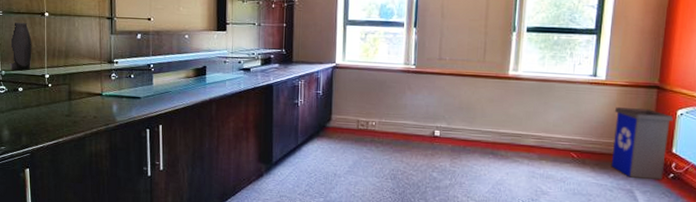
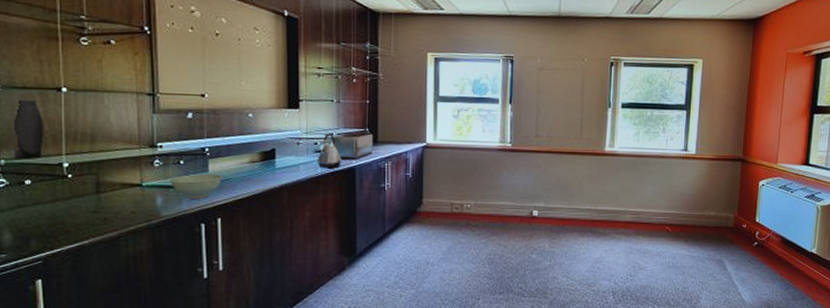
bowl: none [122,86,164,109] -> present [169,173,222,200]
kettle: none [240,53,261,85] -> present [317,133,341,169]
toaster: none [254,53,289,78] -> present [333,133,373,160]
recycling bin: present [610,107,674,180] -> none [702,180,756,248]

